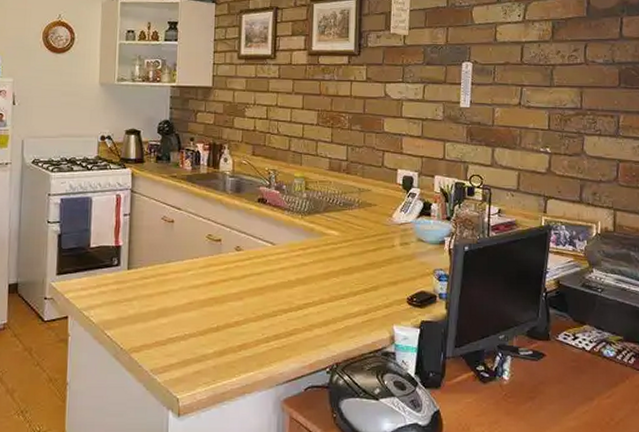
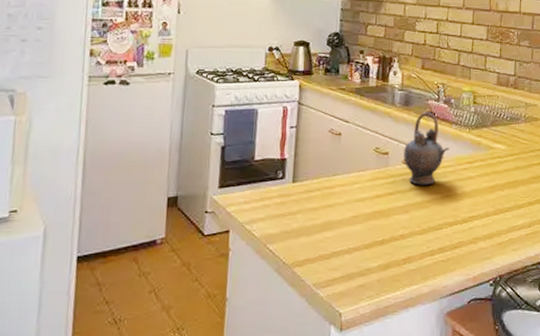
teapot: none [236,199,282,272] -> present [403,112,450,185]

